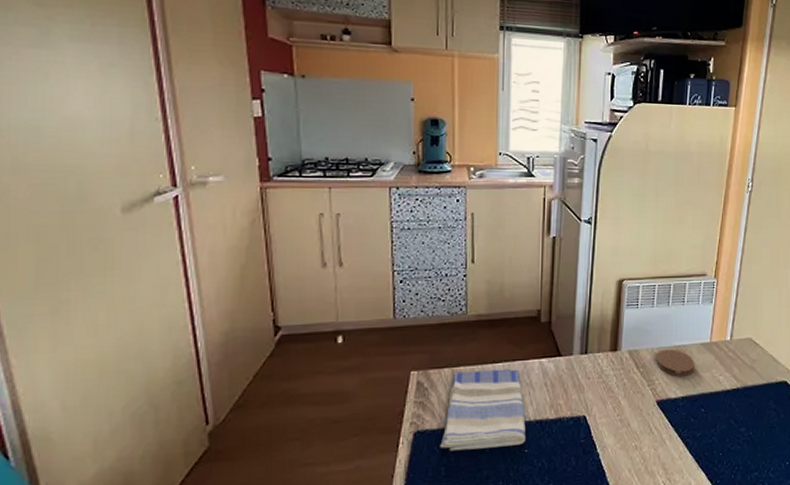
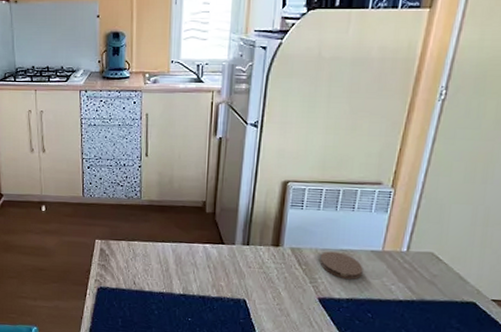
dish towel: present [440,369,526,452] -> none [118,245,190,314]

